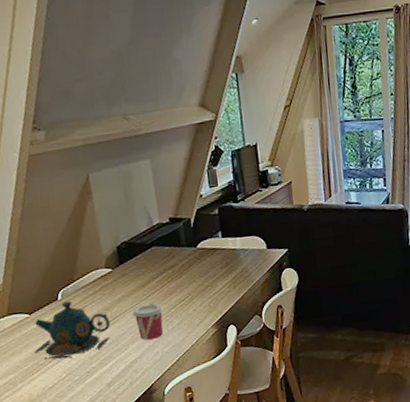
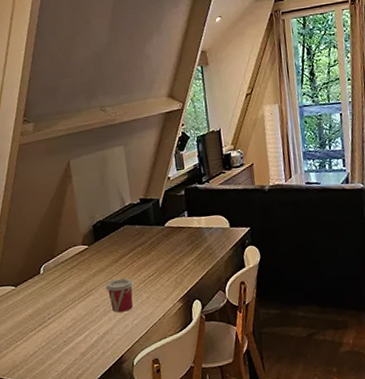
teapot: present [33,301,111,360] -> none [17,275,86,329]

